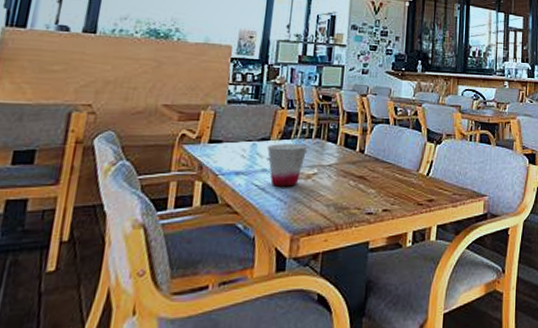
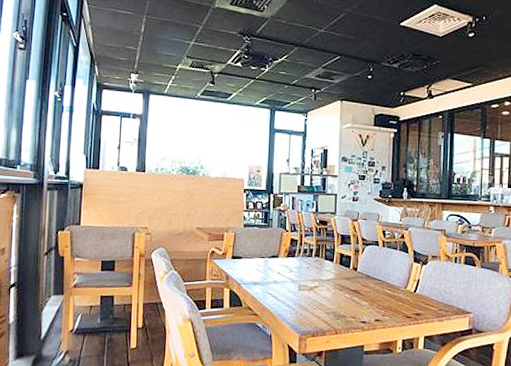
cup: present [267,144,307,187] -> none [277,260,309,296]

